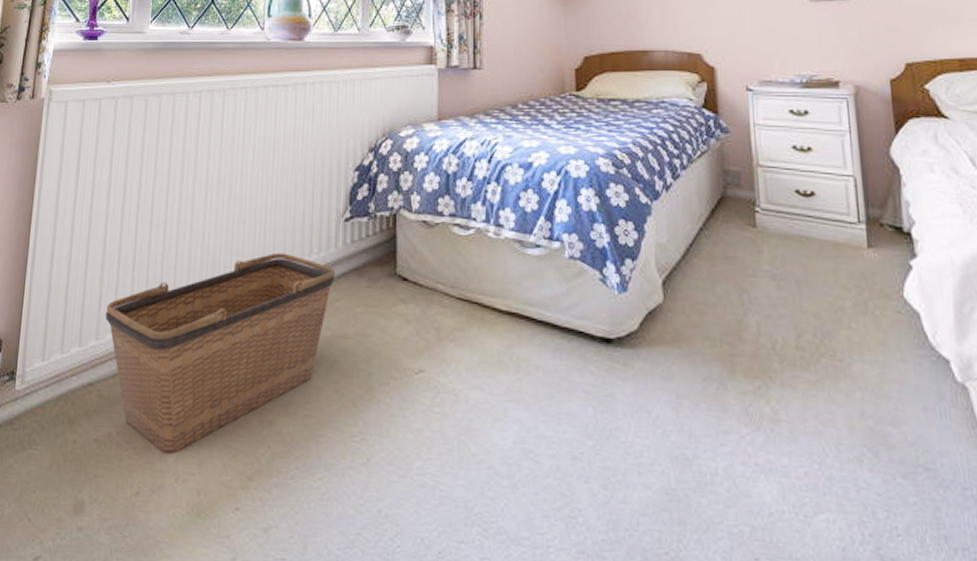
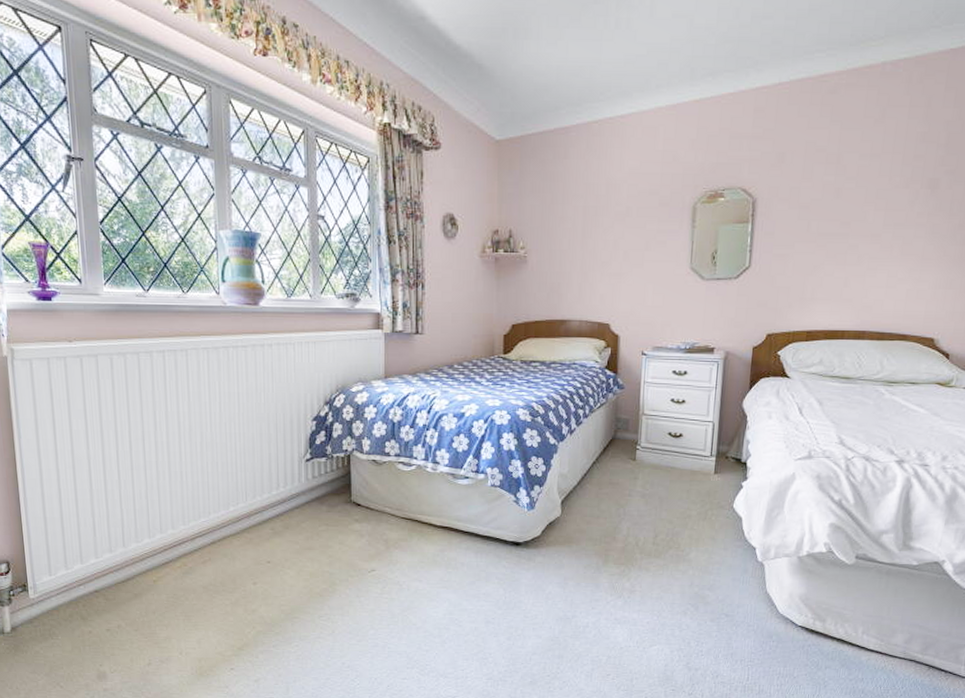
bicycle basket: present [105,252,335,452] -> none [101,487,300,635]

